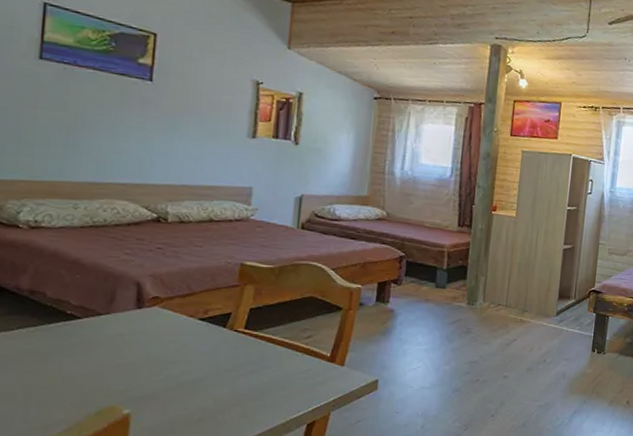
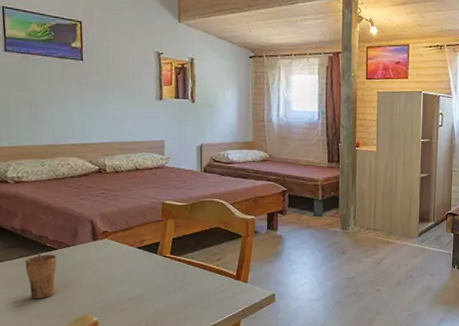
cup: none [29,321,80,384] -> present [25,252,57,299]

